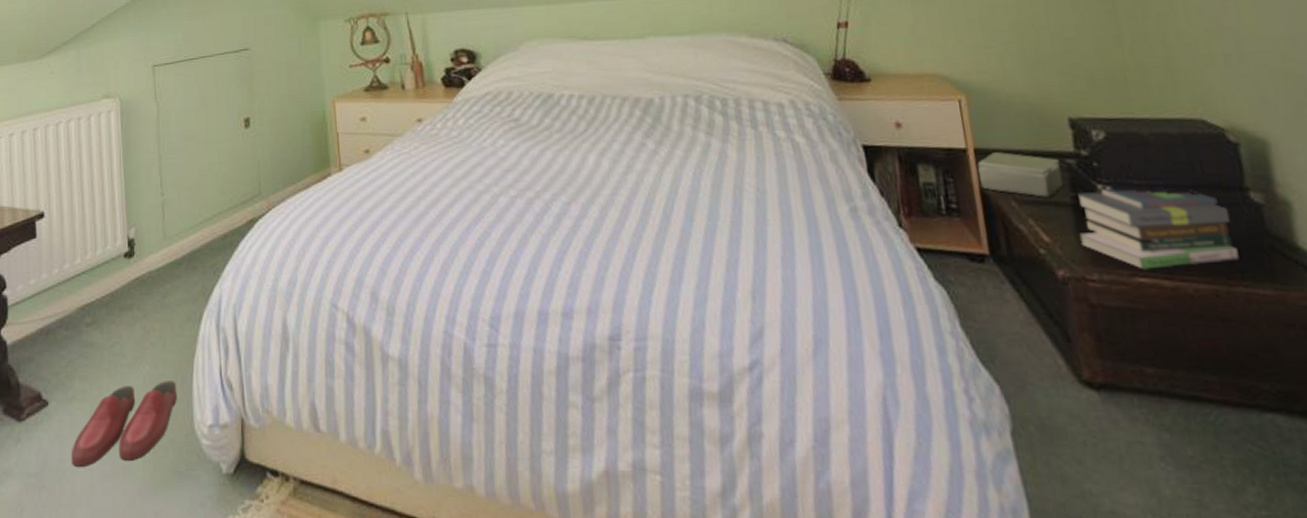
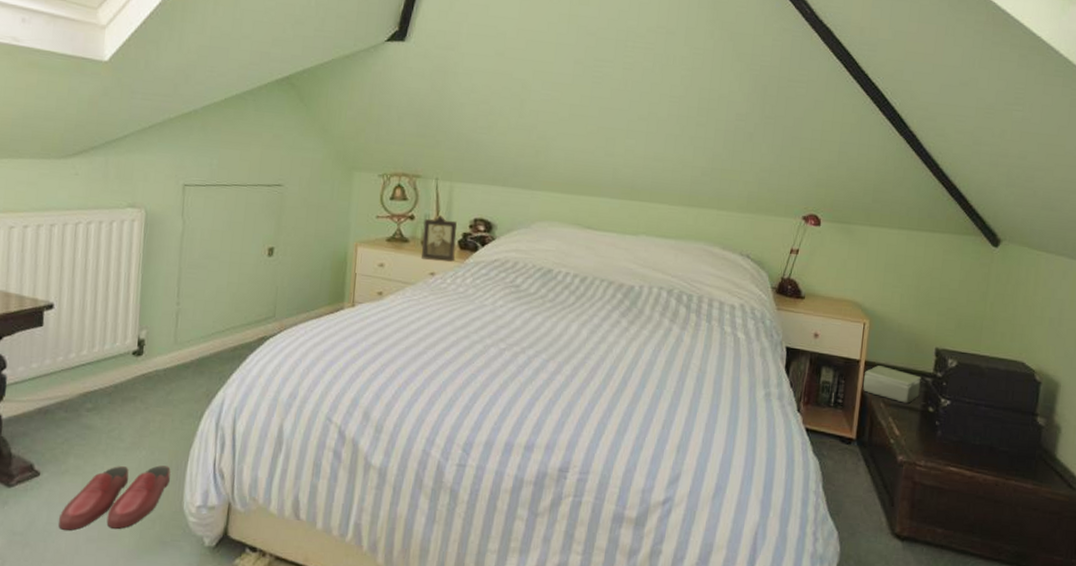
photo frame: none [400,53,441,105] -> present [421,215,457,261]
books: present [1078,188,1240,270] -> none [919,402,1021,463]

